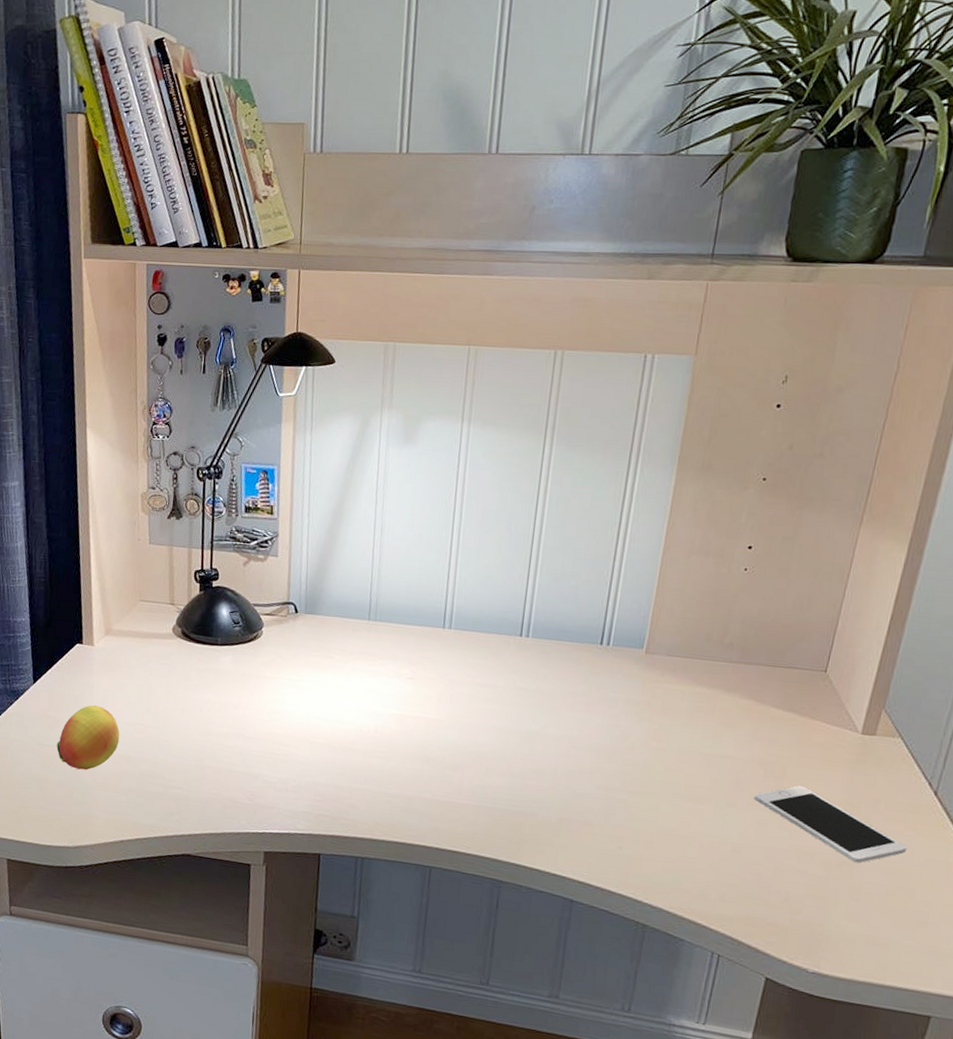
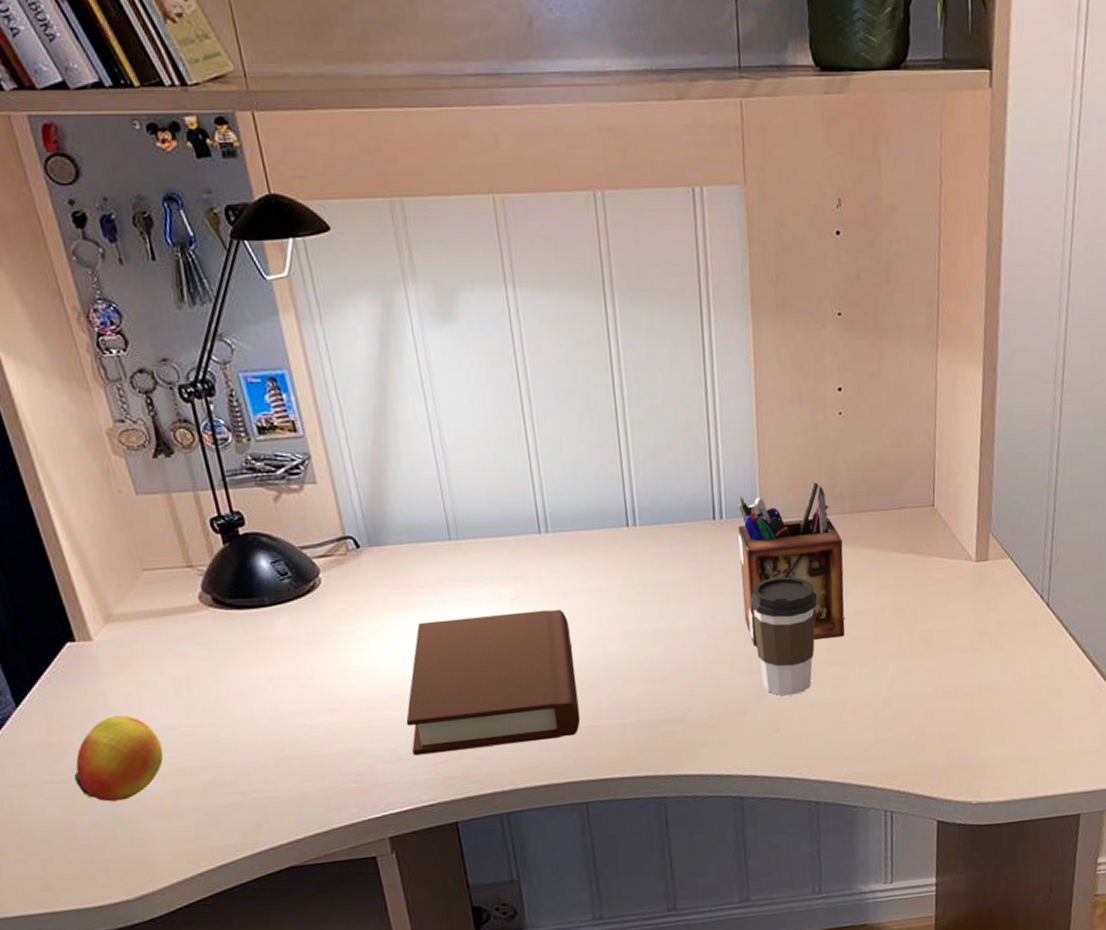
book: none [298,682,451,806] -> present [406,609,580,756]
desk organizer: none [610,628,723,776] -> present [737,482,845,647]
coffee cup: none [614,707,687,820] -> present [750,576,818,696]
cell phone: present [754,786,907,864] -> none [893,625,1034,689]

